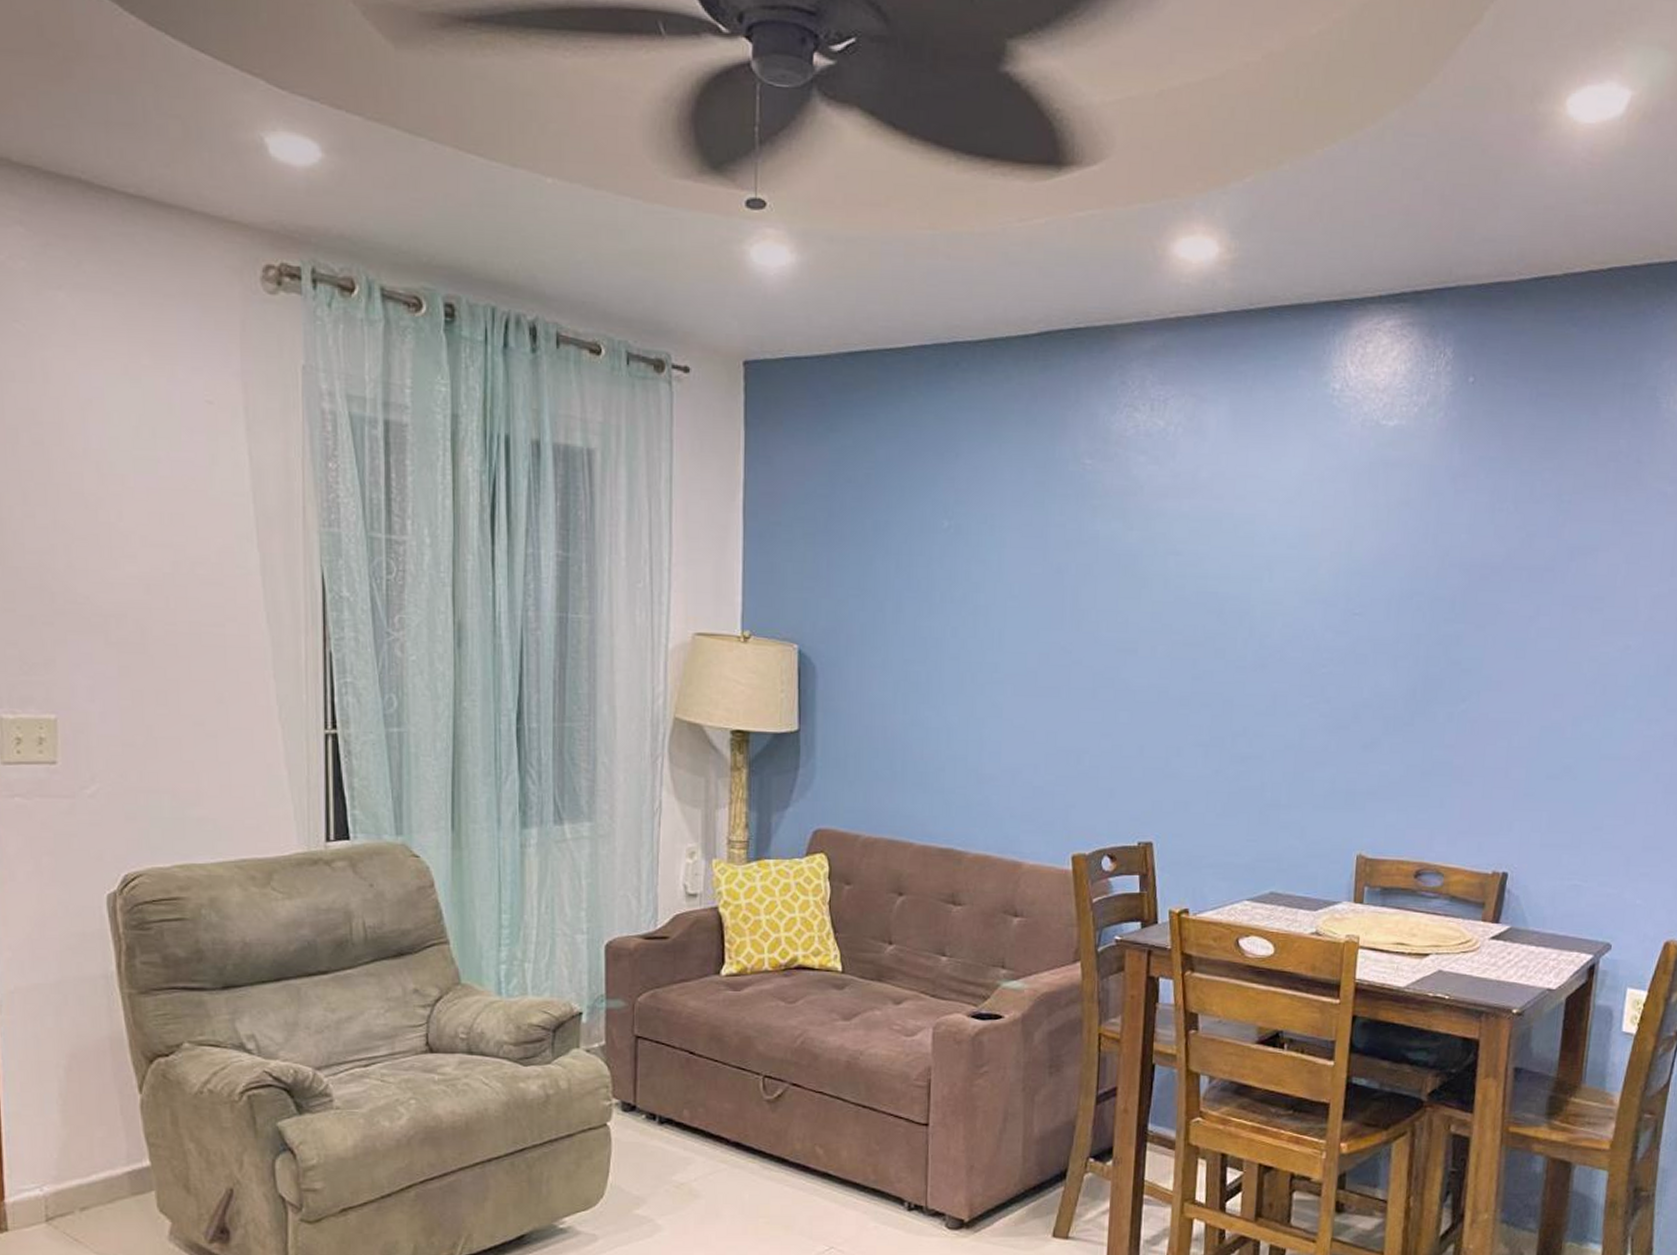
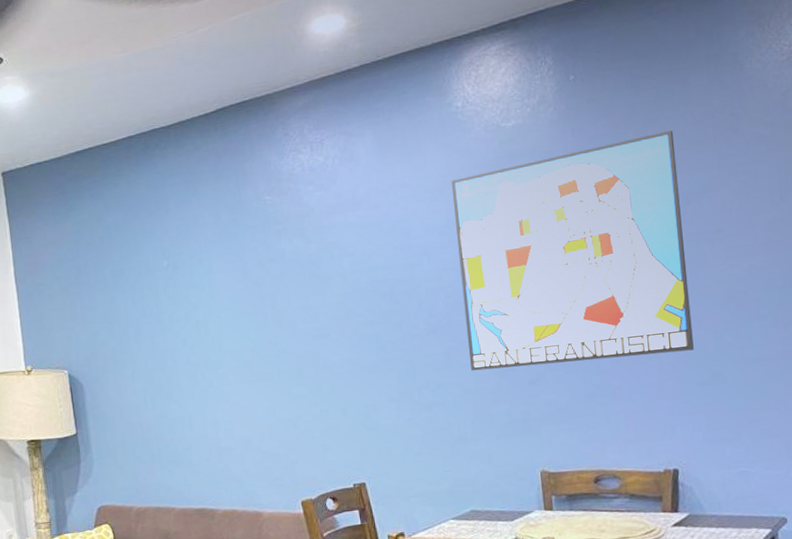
wall art: none [1298,467,1572,735] -> present [451,130,694,371]

